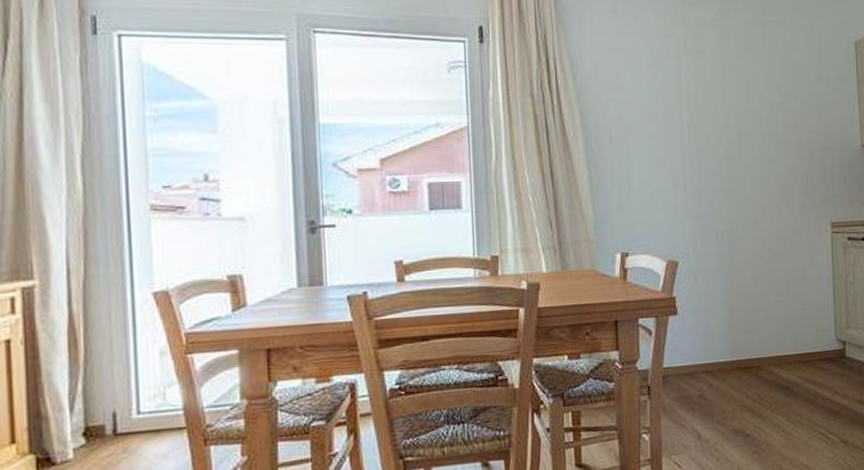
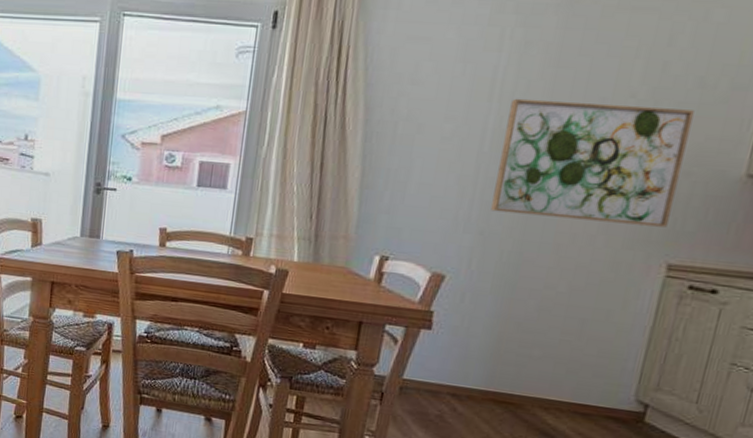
wall art: none [697,97,824,197] -> present [491,98,695,227]

